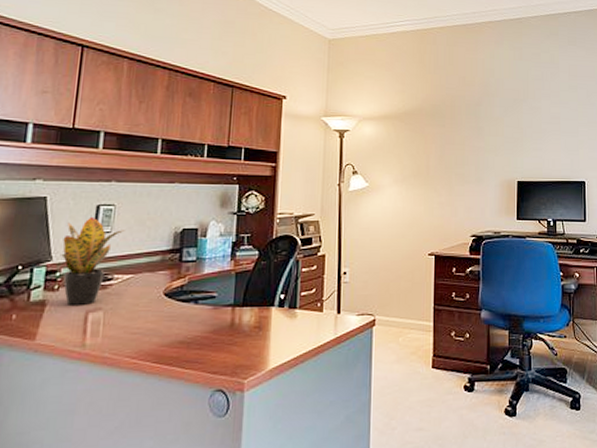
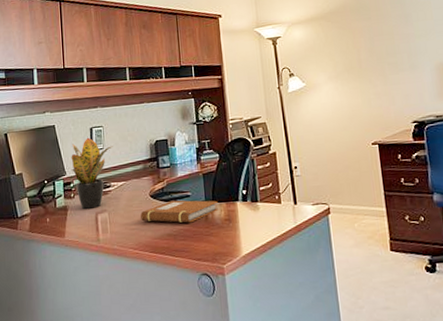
notebook: none [147,301,249,329] -> present [141,200,218,223]

